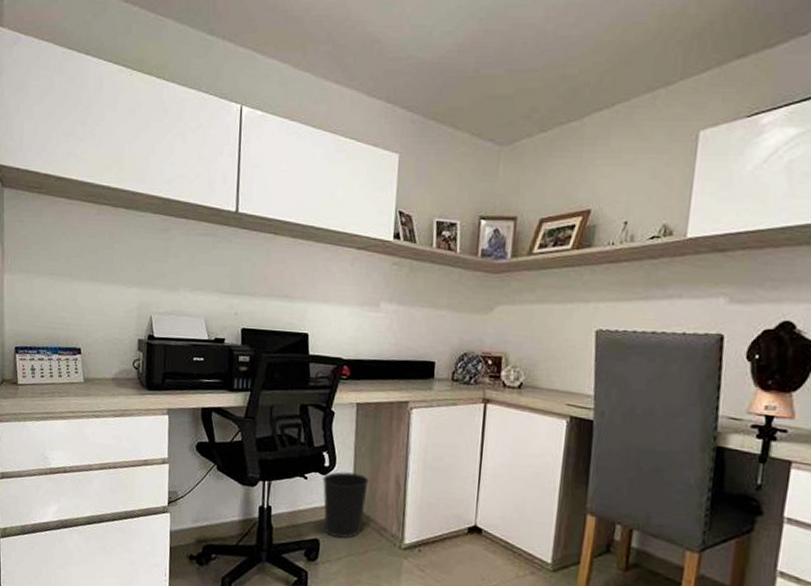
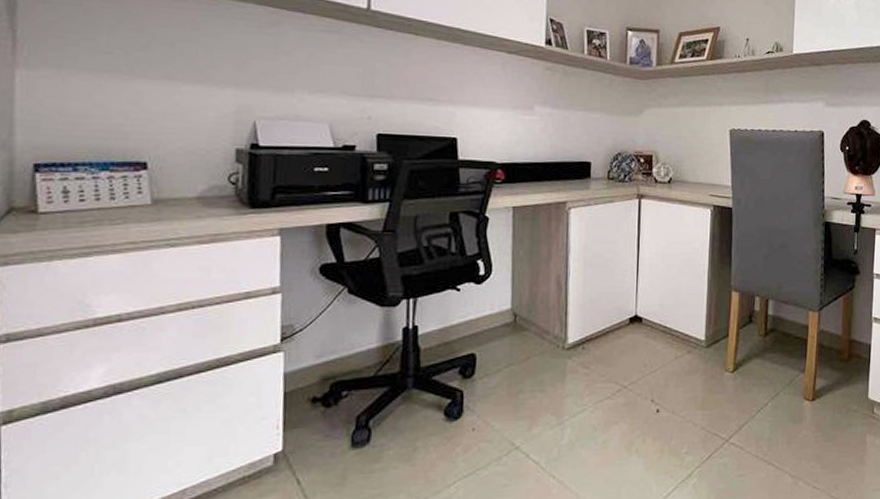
wastebasket: present [322,471,370,539] -> none [477,279,530,349]

